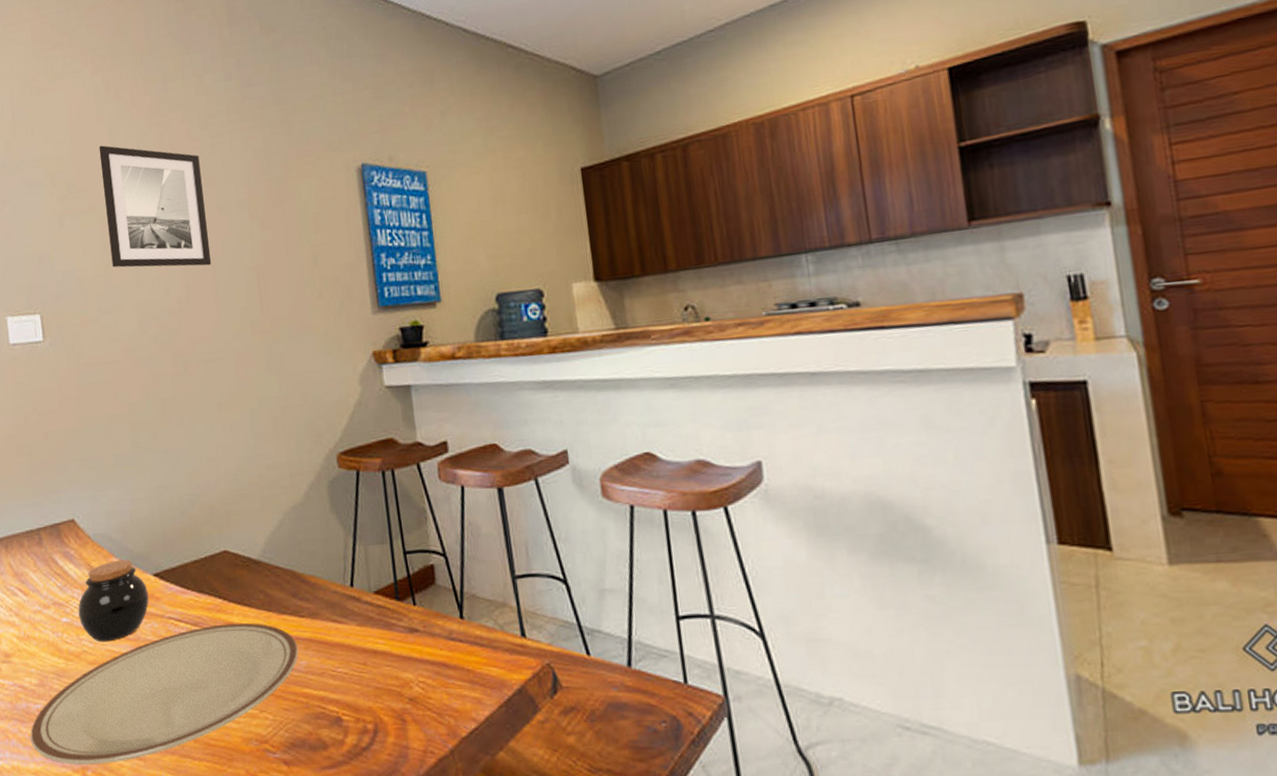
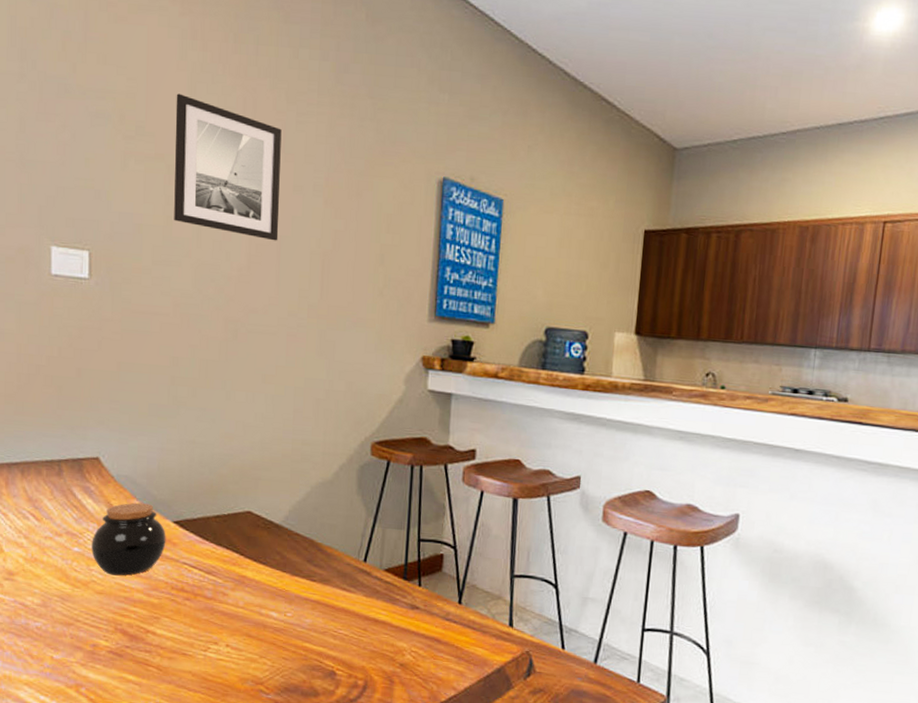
plate: present [30,622,298,766] -> none [26,576,305,684]

